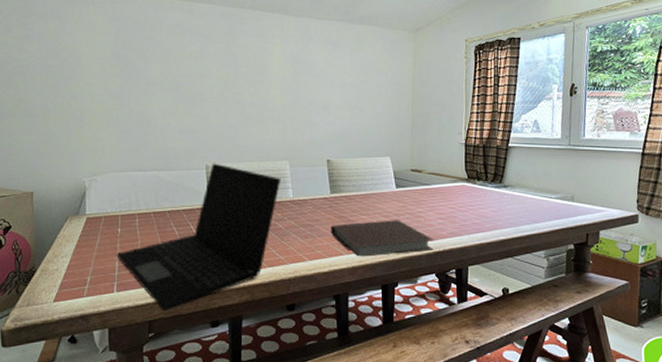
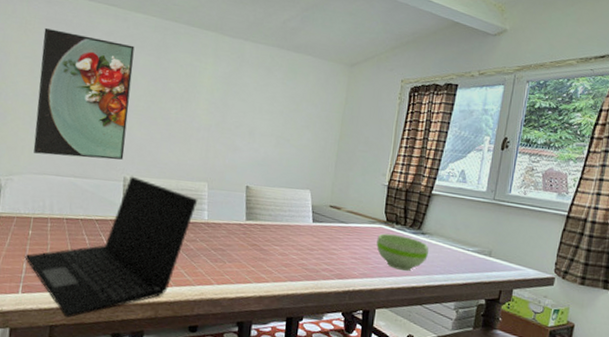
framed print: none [112,28,204,151] -> present [33,28,135,160]
notebook: present [330,220,434,257] -> none [241,252,345,290]
bowl: none [461,191,512,225] -> present [376,233,429,271]

